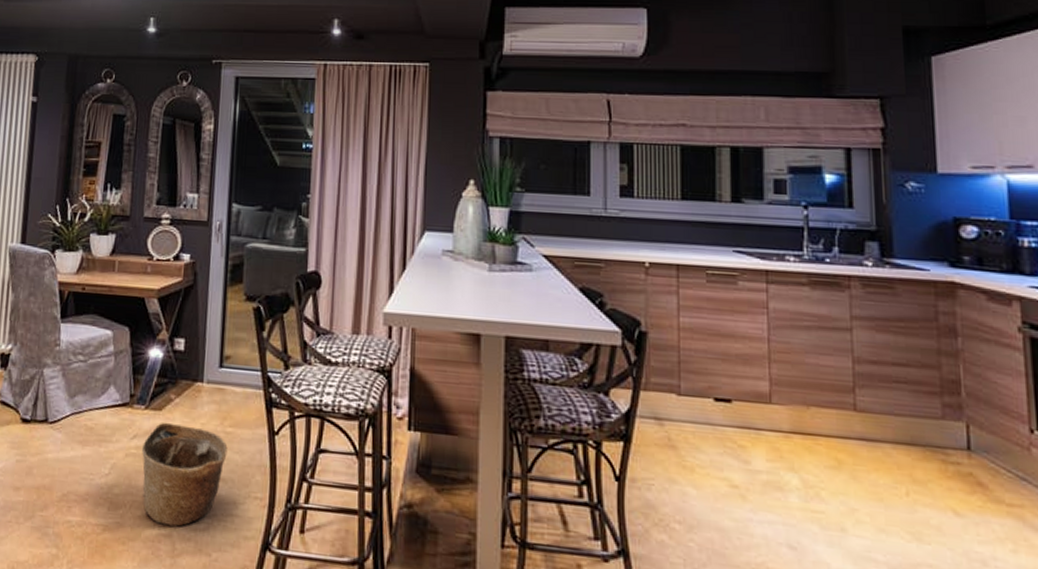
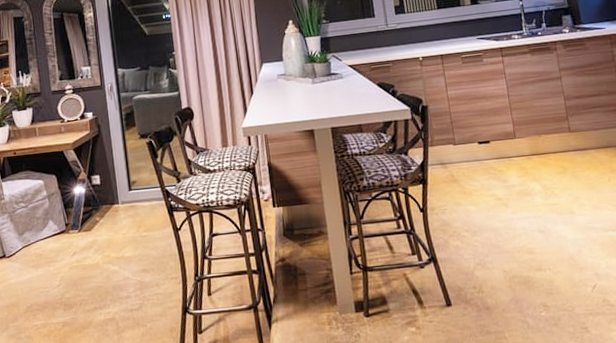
basket: present [142,422,228,527] -> none [81,237,146,312]

